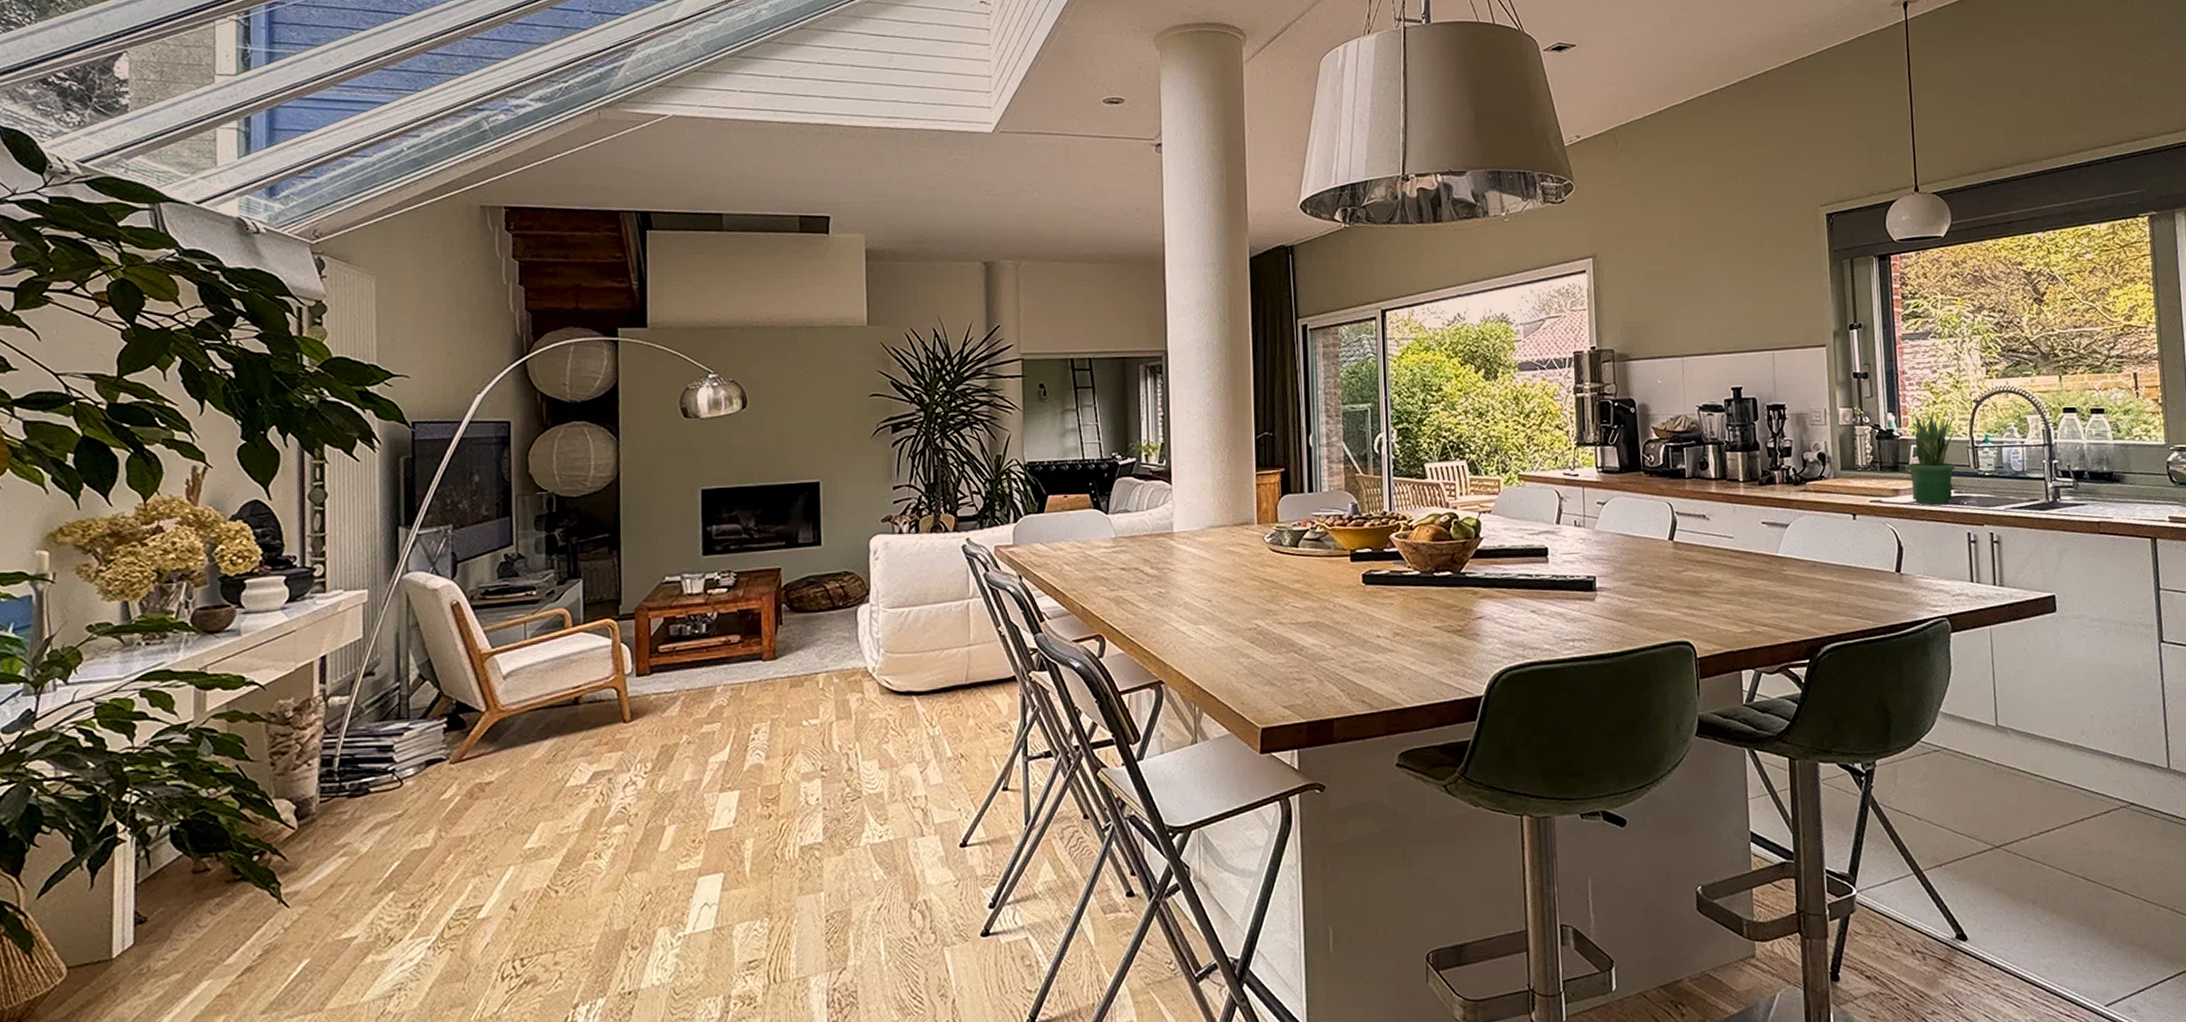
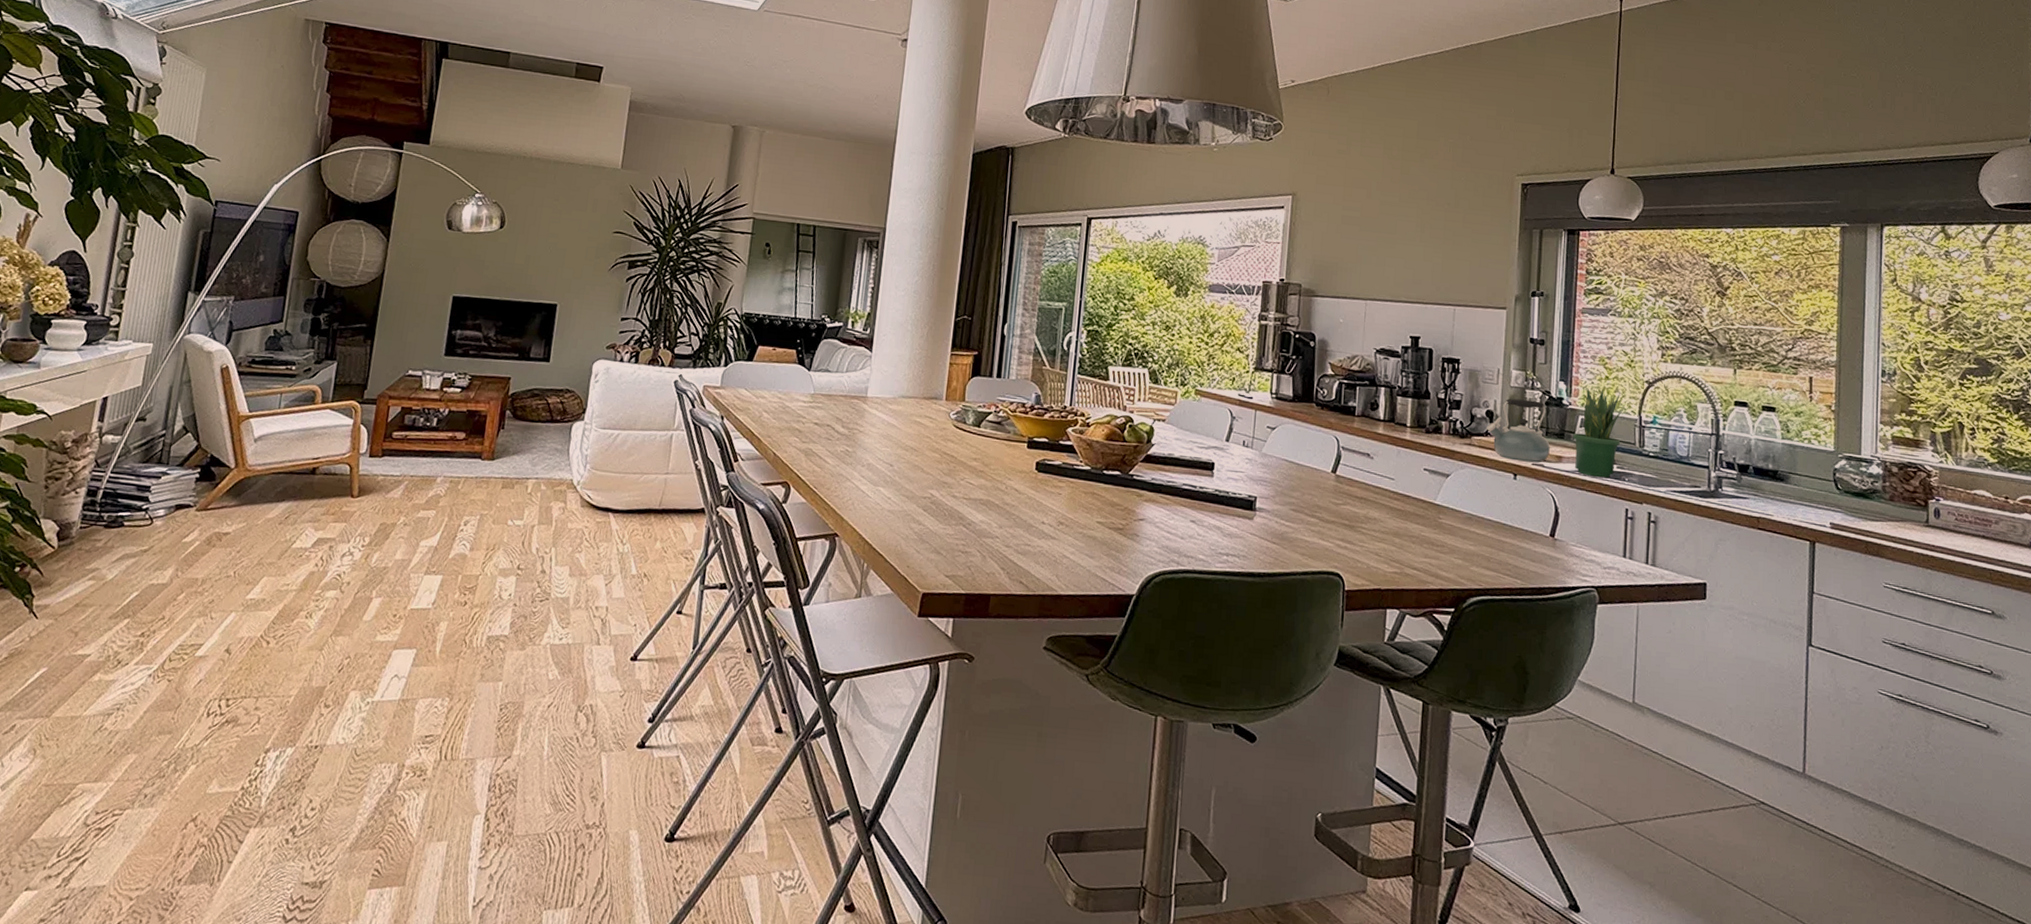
kettle: none [1820,436,1886,501] -> present [1487,398,1550,463]

